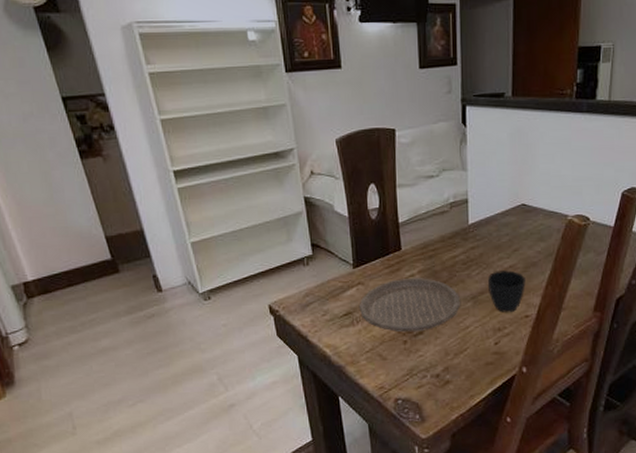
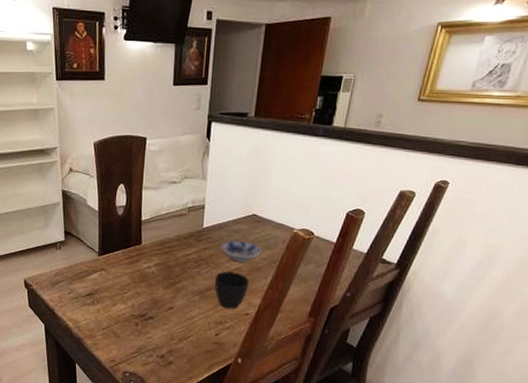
plate: present [359,278,460,332] -> none [100,269,189,317]
bowl: none [490,234,535,258] -> present [221,240,262,262]

